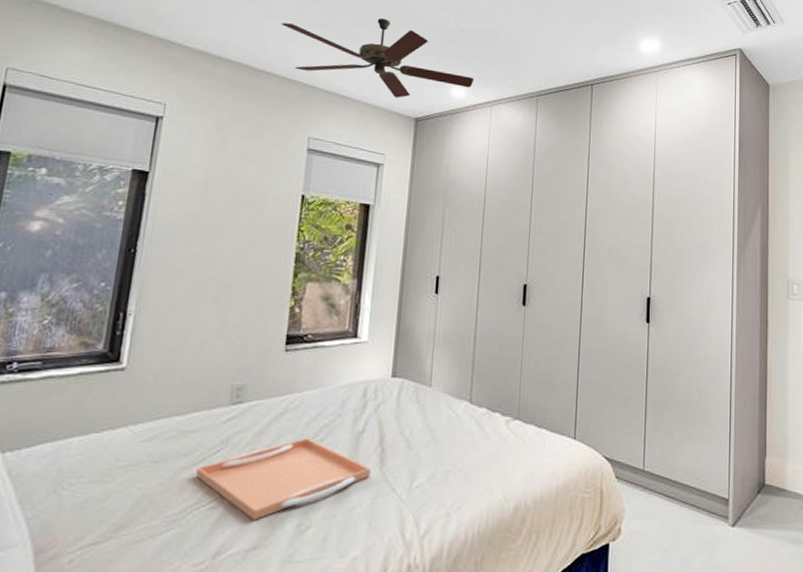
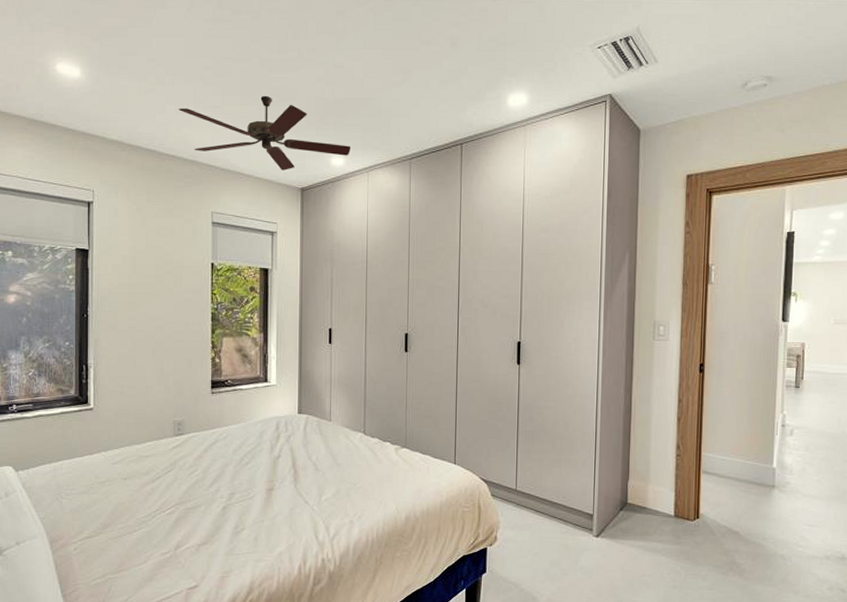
serving tray: present [196,438,371,520] -> none [155,462,287,523]

